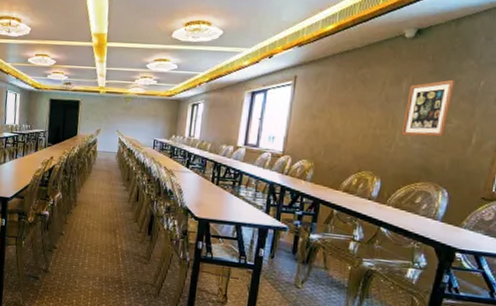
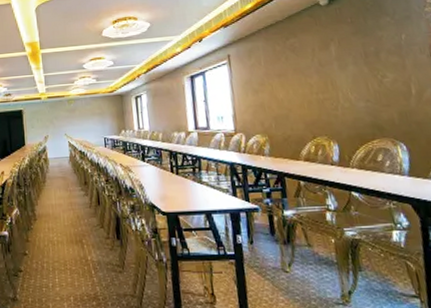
wall art: present [401,79,456,137] -> none [338,37,385,97]

